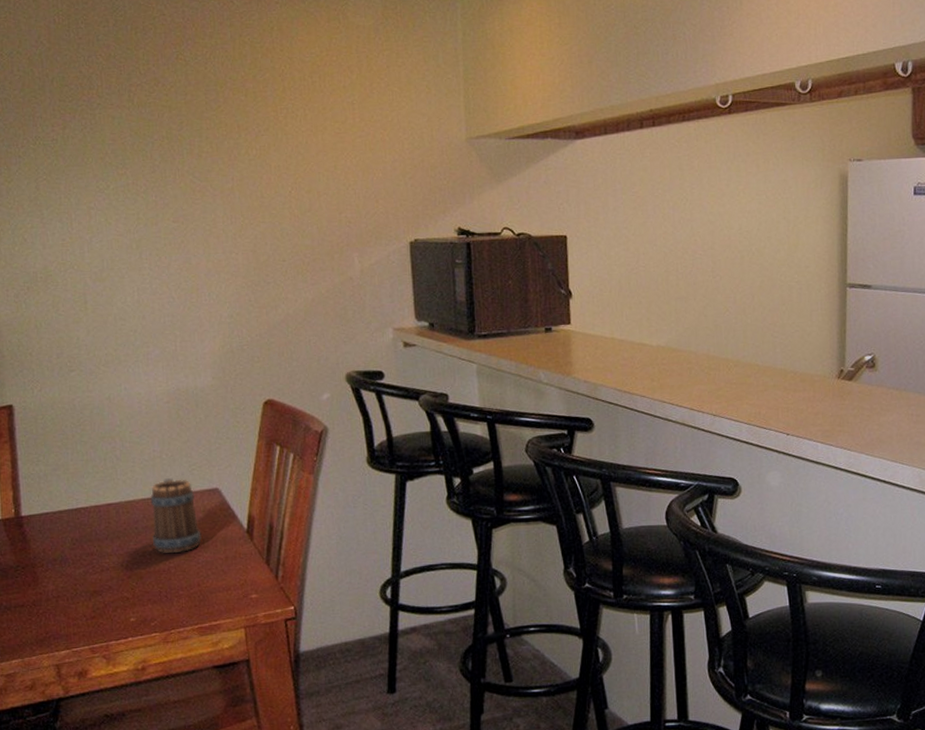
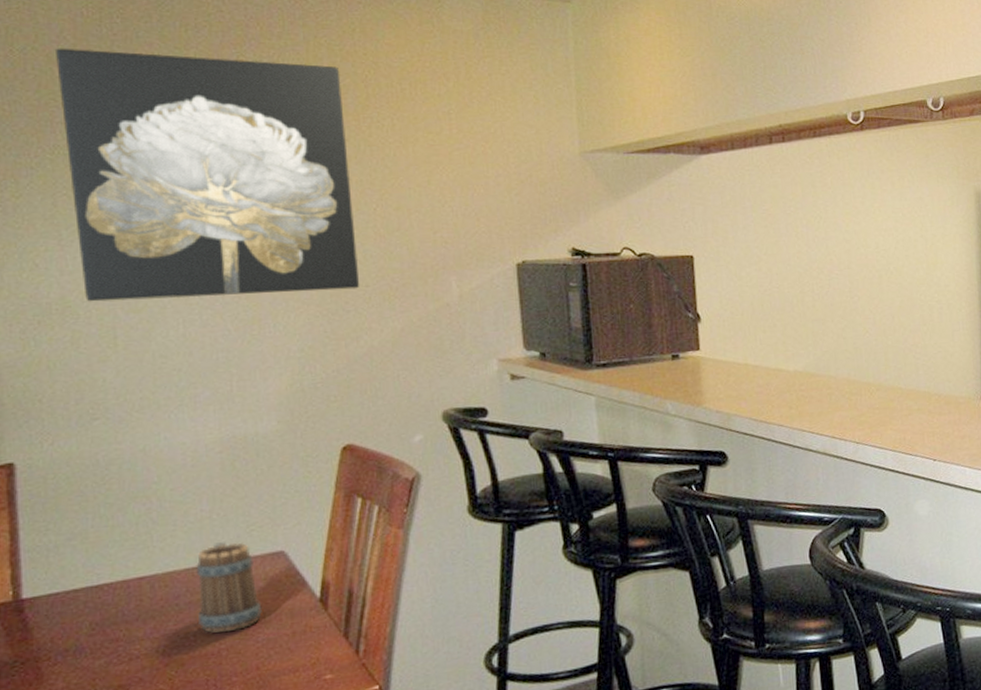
wall art: none [35,51,278,272] -> present [56,48,360,302]

